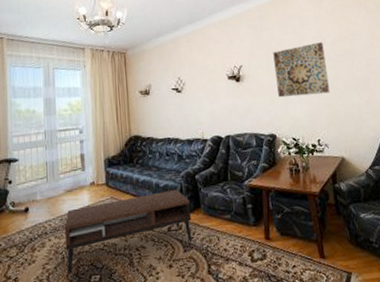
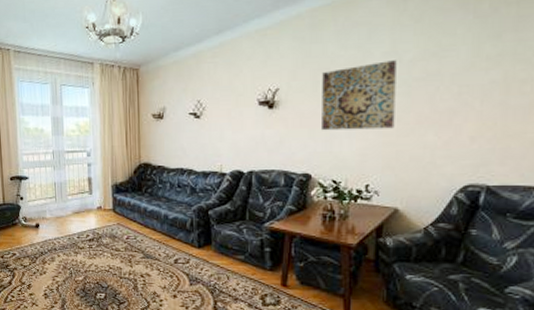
coffee table: present [64,189,193,273] -> none [72,222,201,288]

